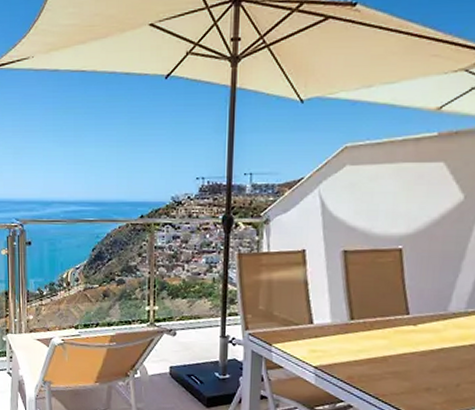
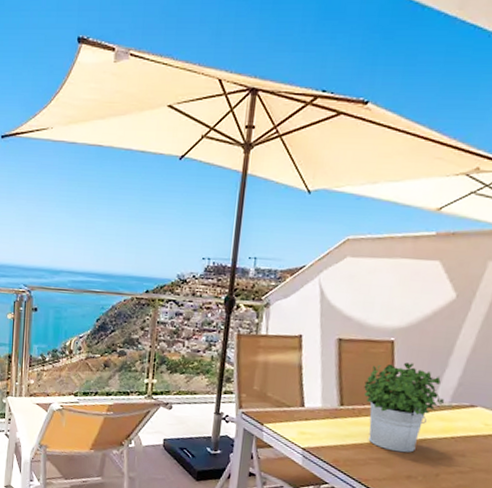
potted plant: none [374,270,460,365] -> present [364,362,445,453]

